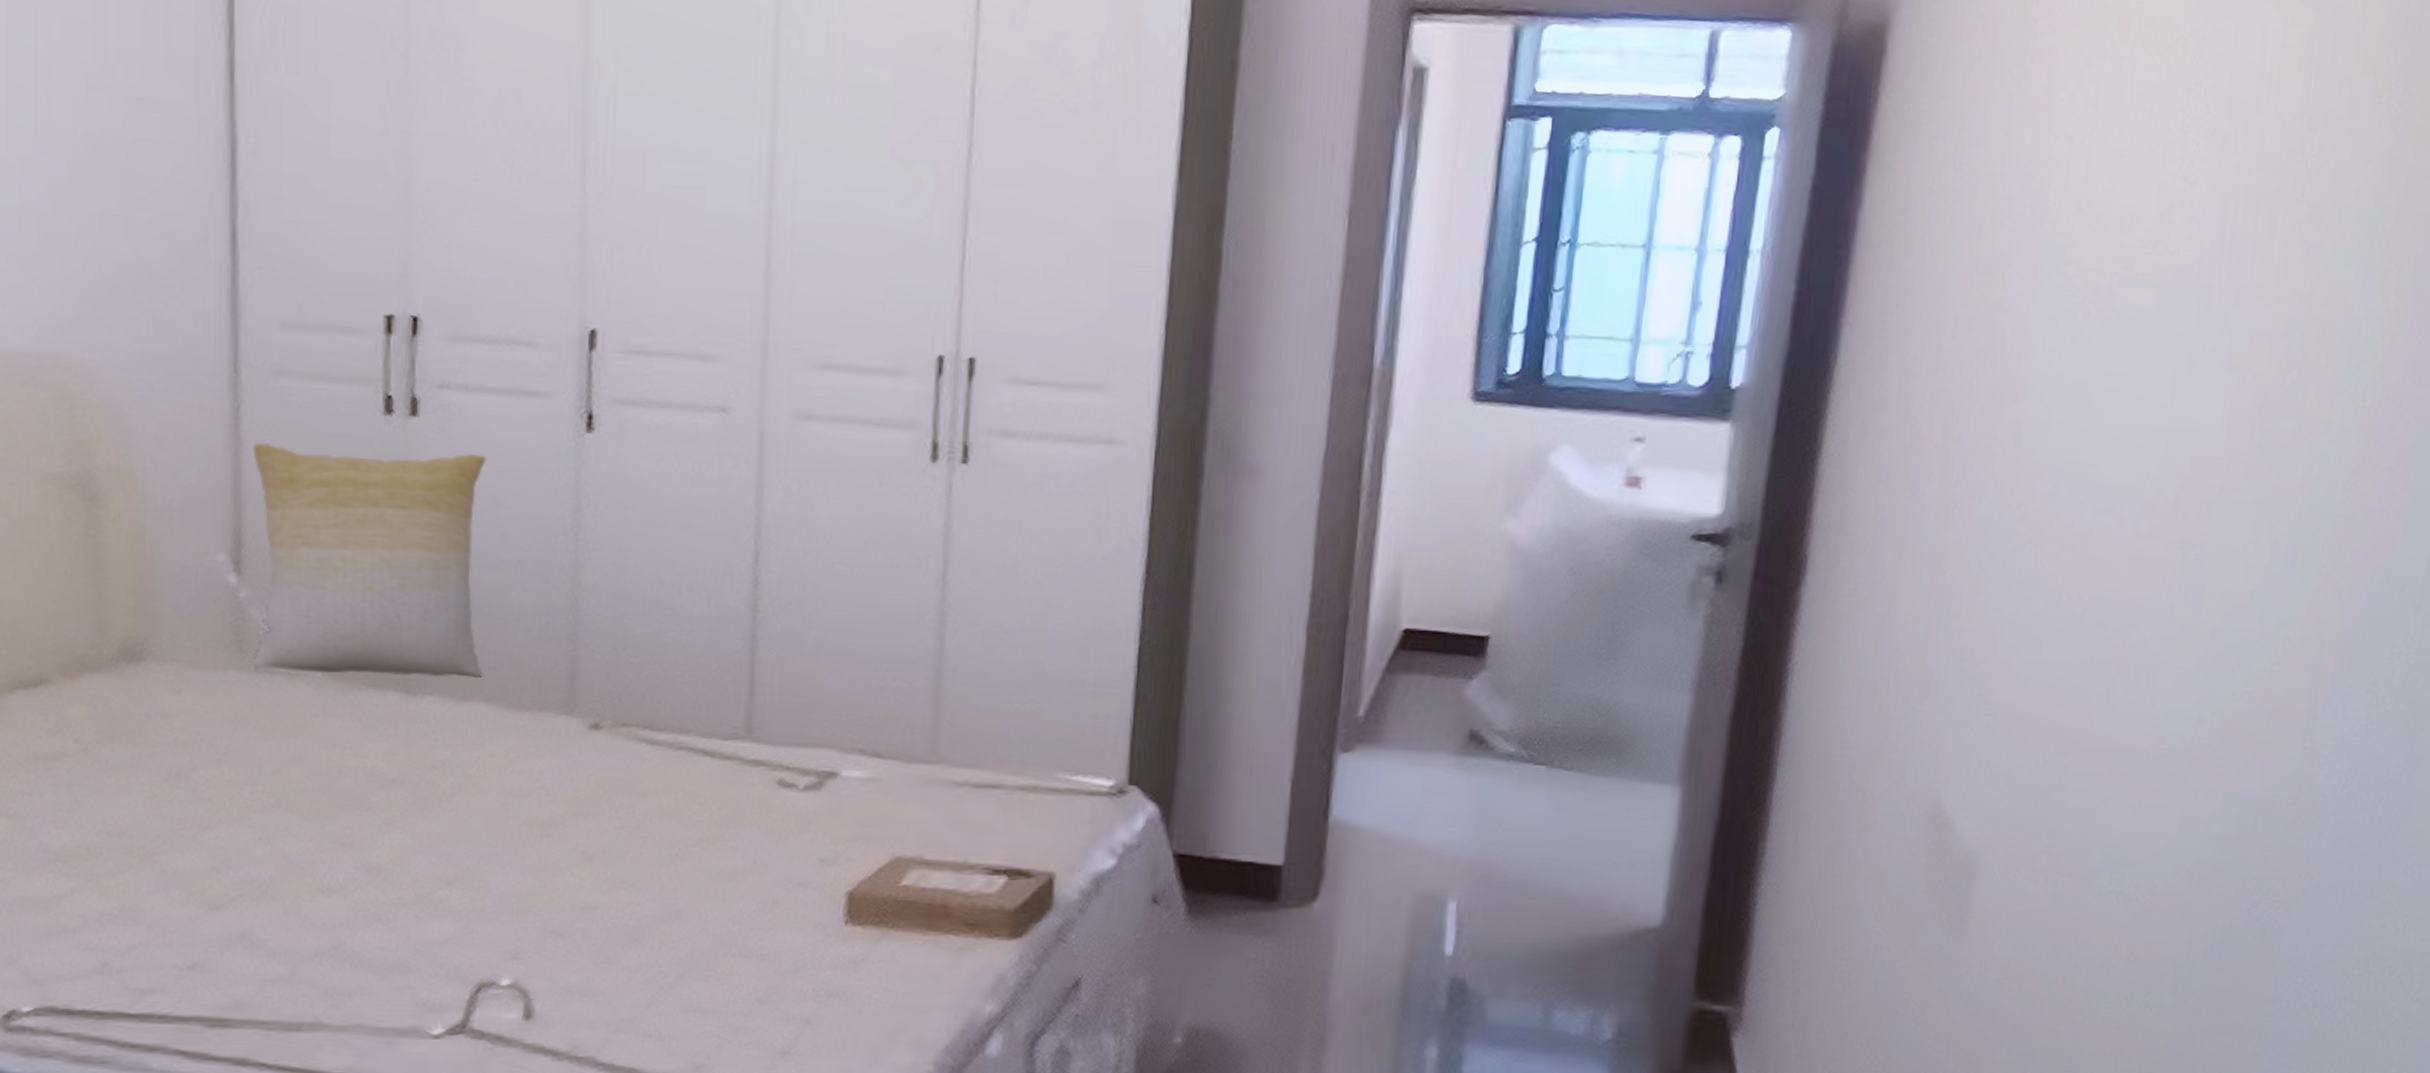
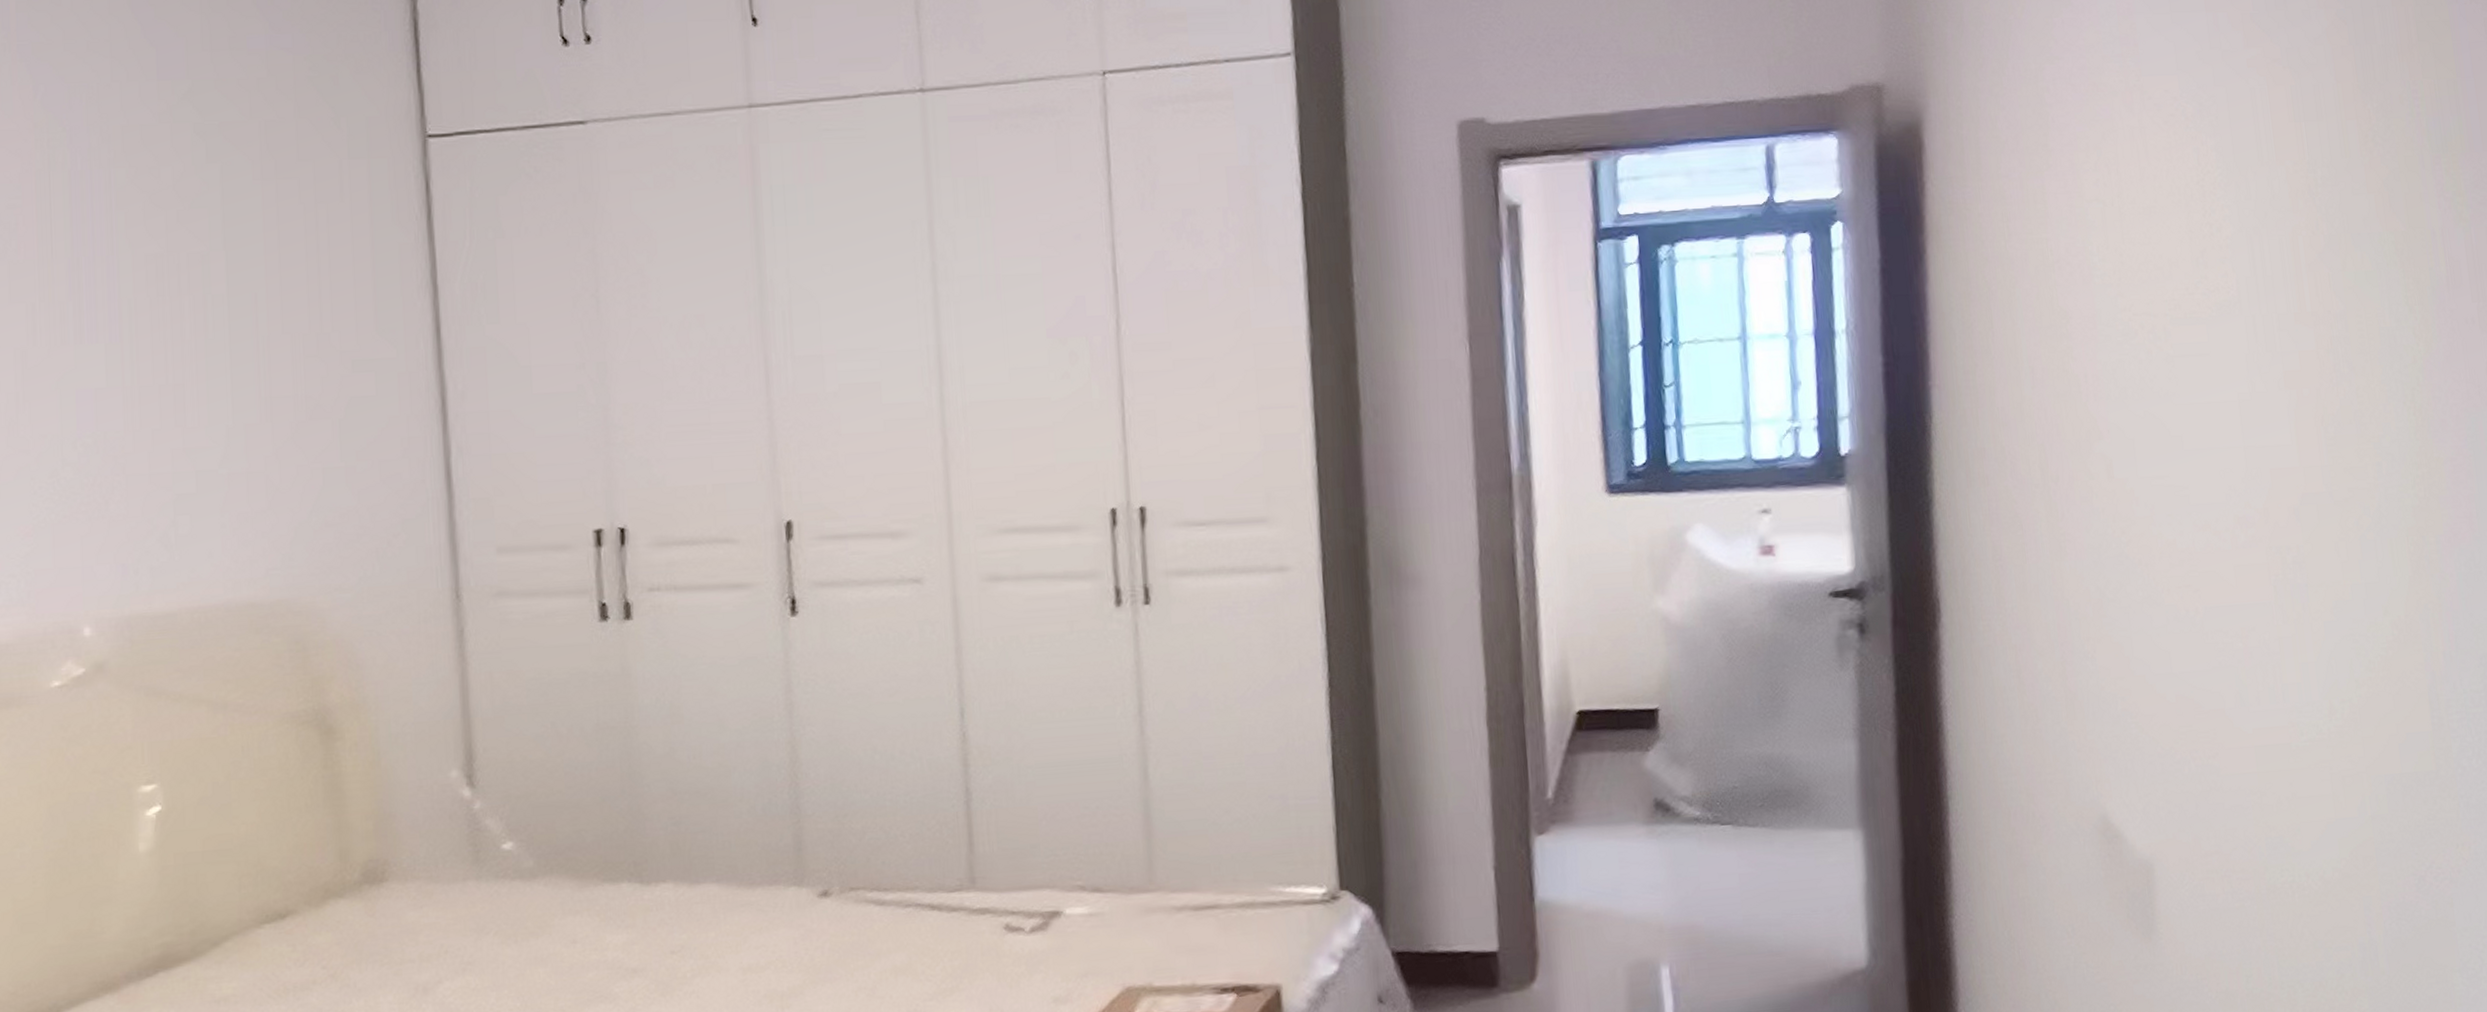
pillow: present [253,442,487,679] -> none [478,647,713,879]

